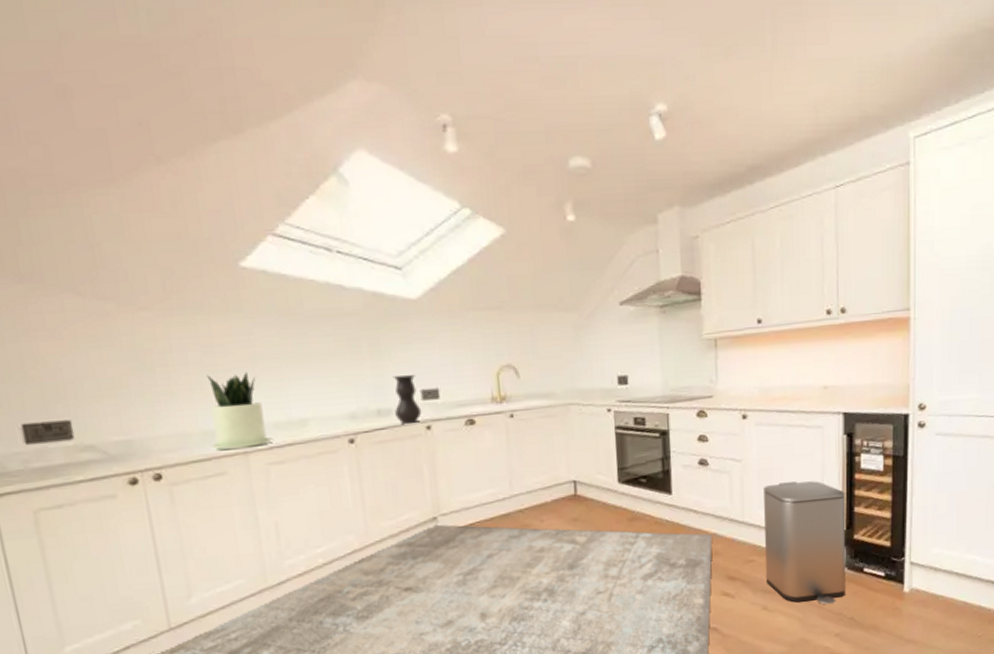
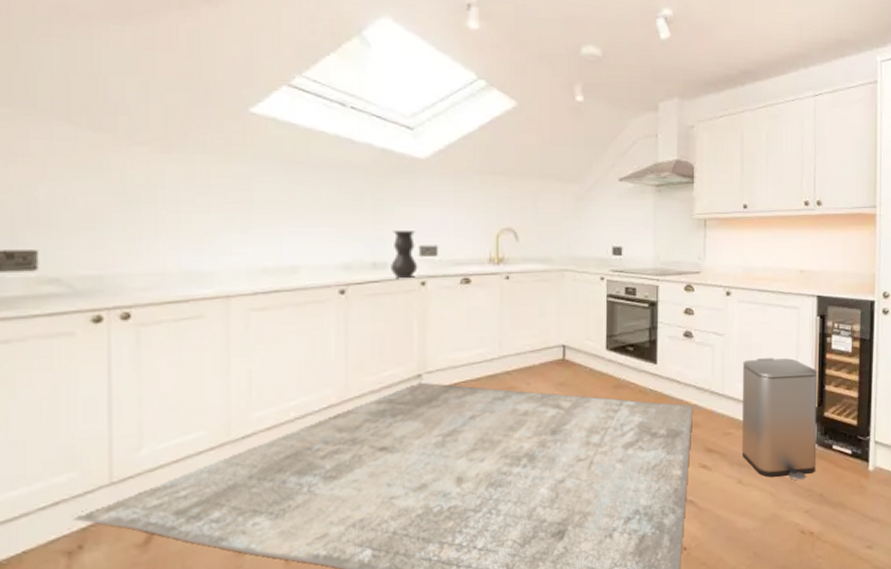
planter: present [207,371,272,451] -> none [191,214,258,293]

